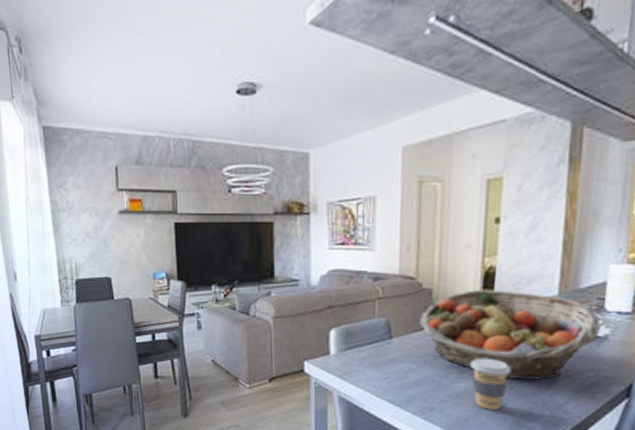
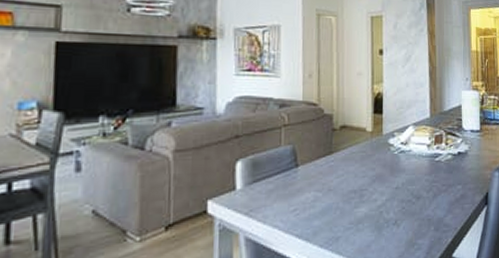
fruit basket: present [420,290,601,381] -> none [323,115,462,199]
coffee cup: present [470,358,512,410] -> none [369,179,402,232]

